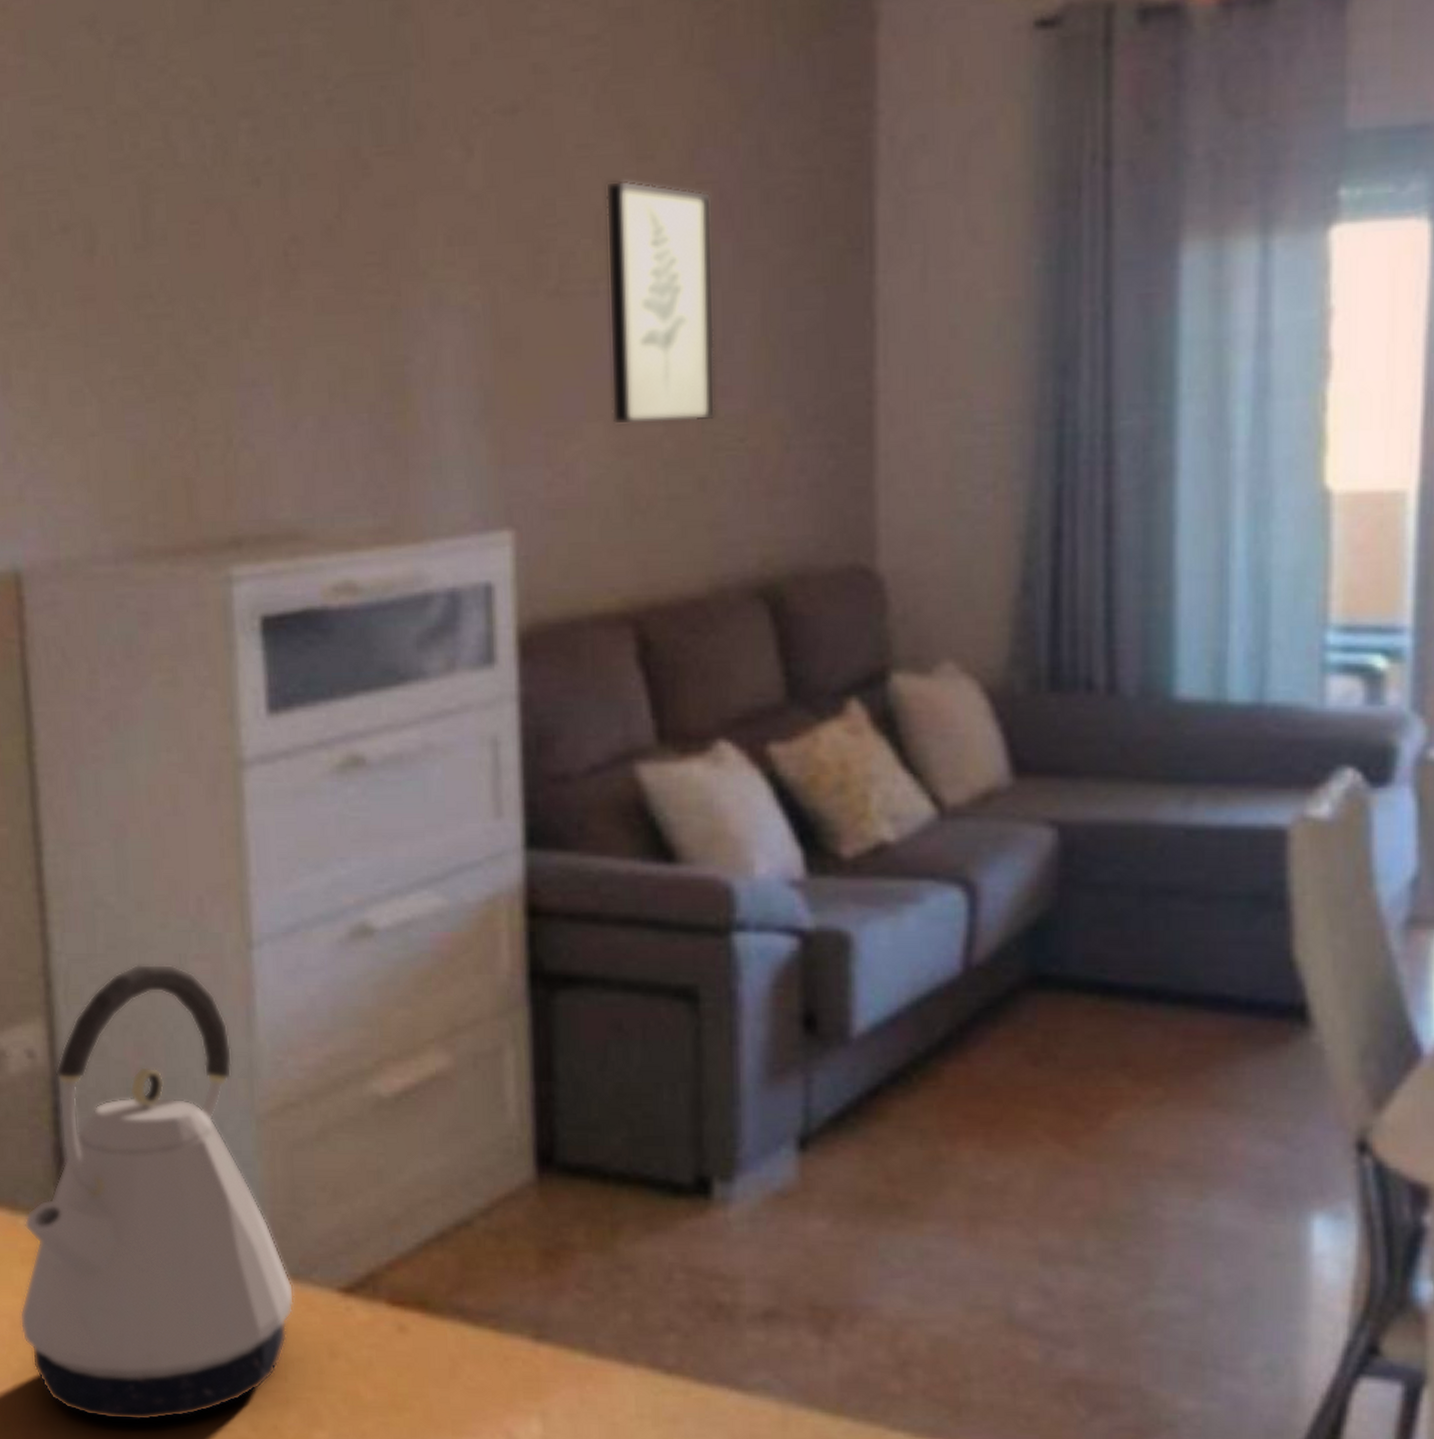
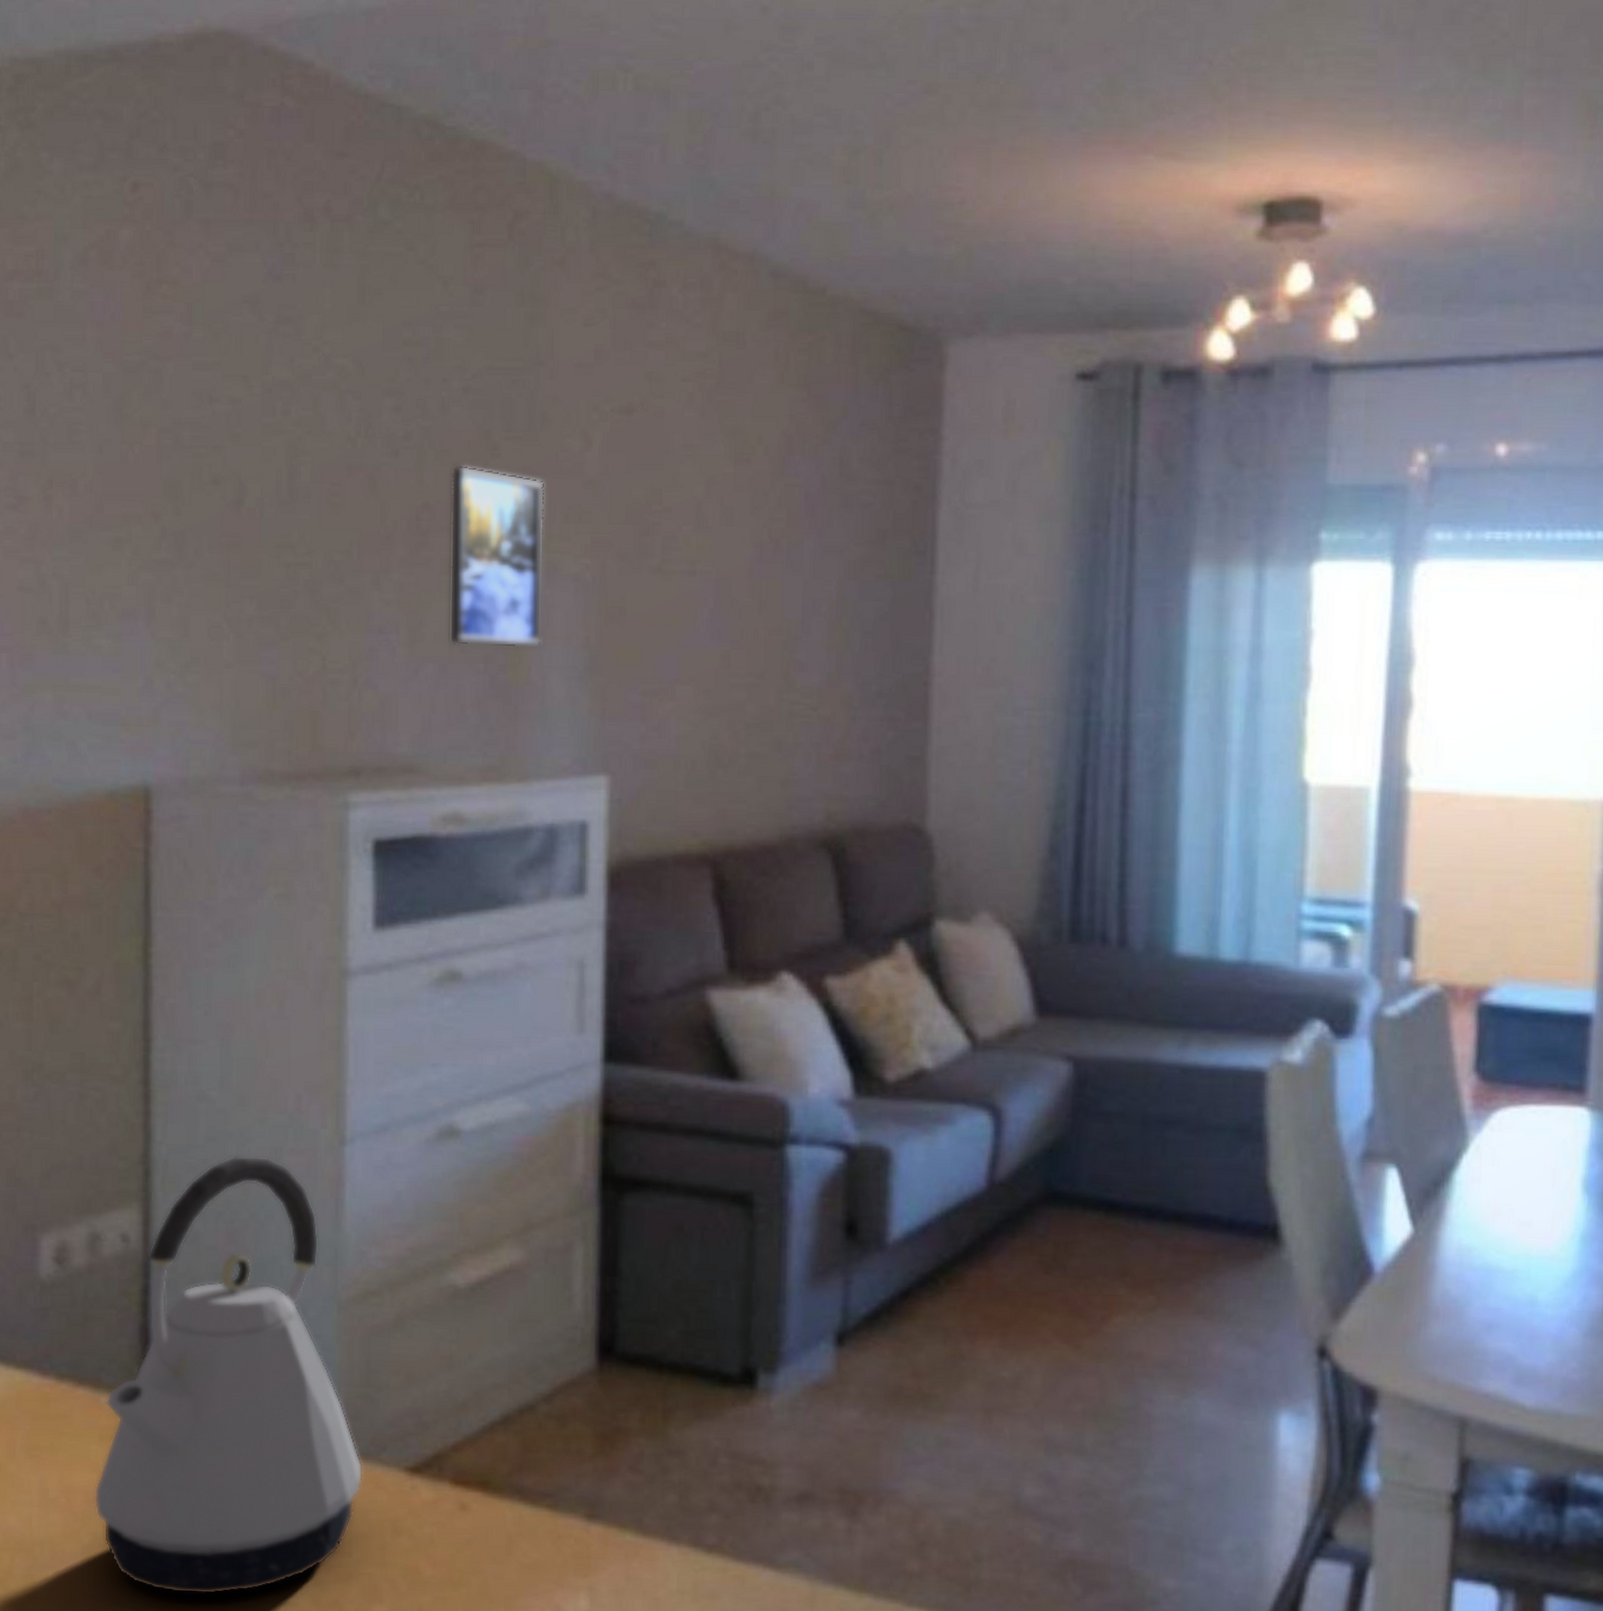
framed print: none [319,189,431,395] -> present [449,465,545,649]
wall art: present [605,180,716,426] -> none [702,478,798,691]

